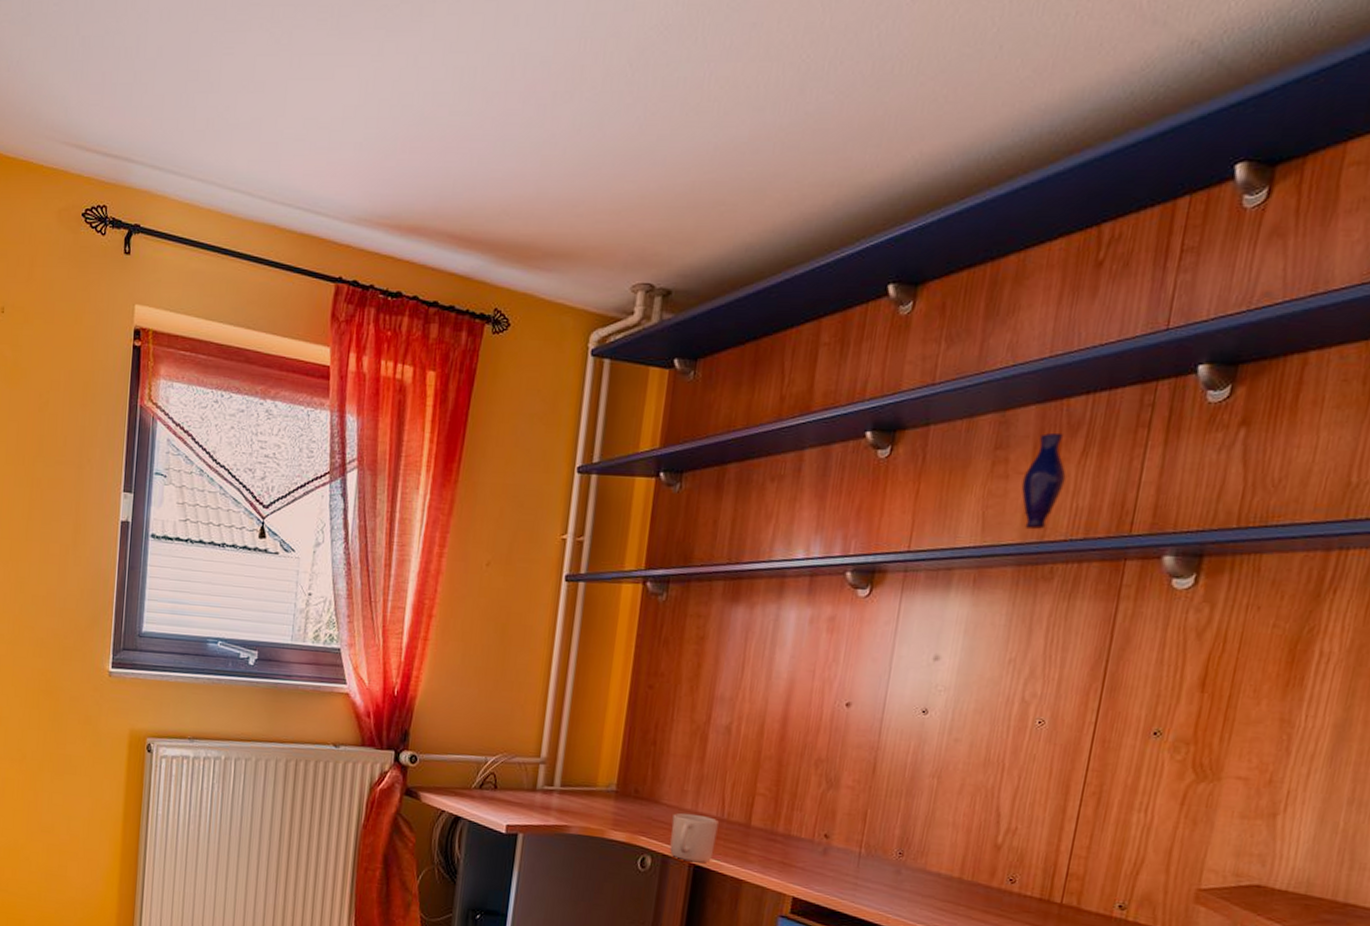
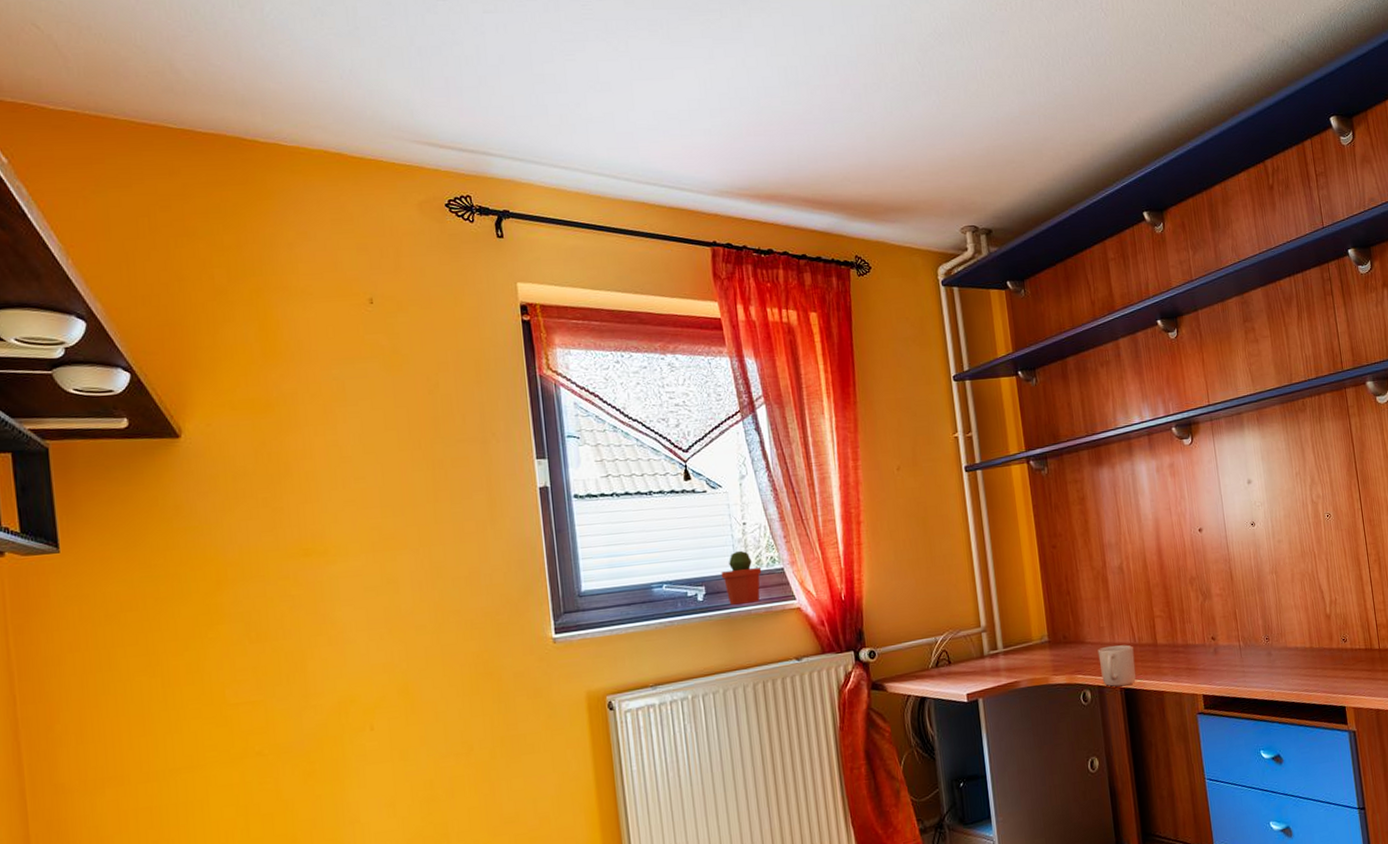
succulent plant: none [276,621,318,679] -> present [721,550,762,605]
vase: present [1021,432,1066,530] -> none [1267,305,1294,377]

